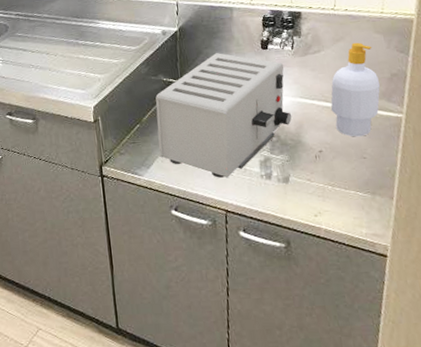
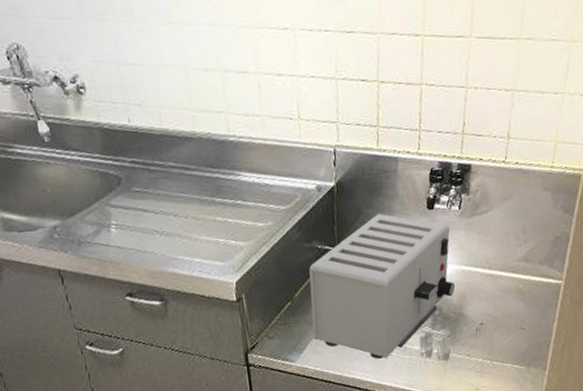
soap bottle: present [330,42,381,137] -> none [494,201,544,307]

